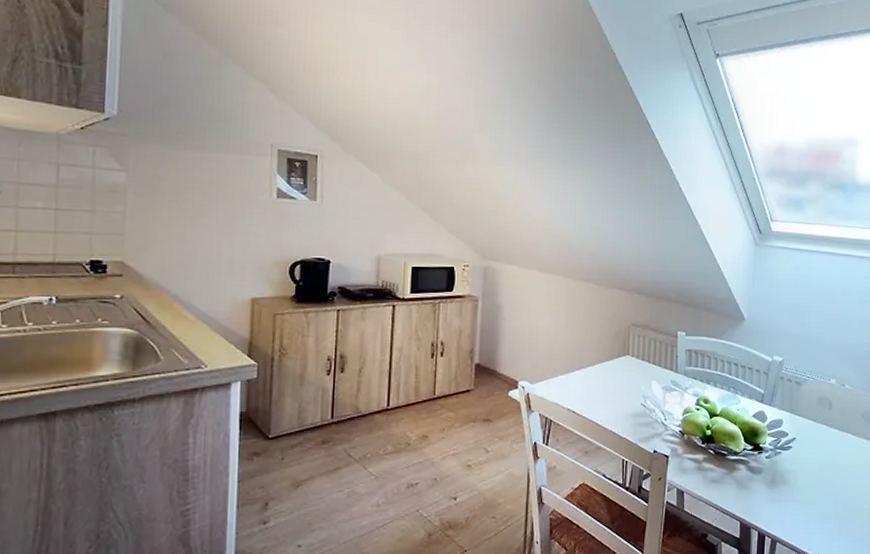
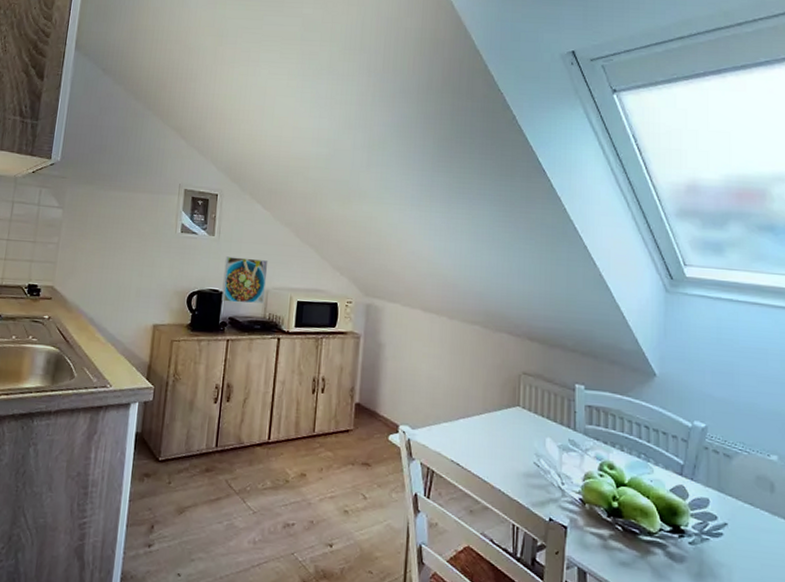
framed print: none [328,222,379,272] -> present [221,256,269,304]

